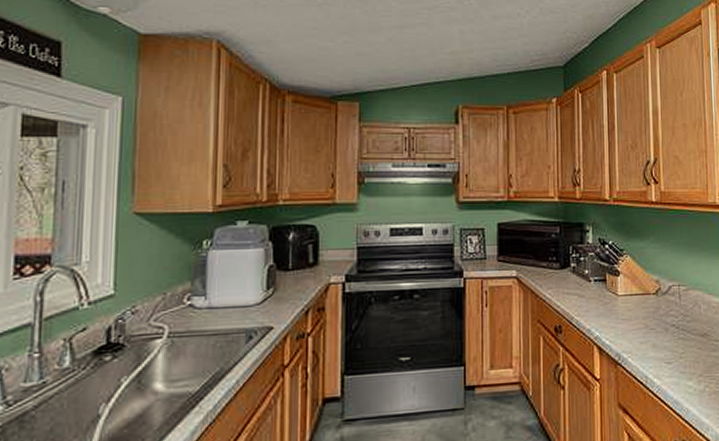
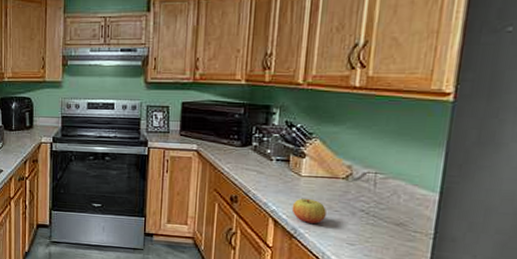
apple: none [613,319,644,346] -> present [291,198,326,224]

